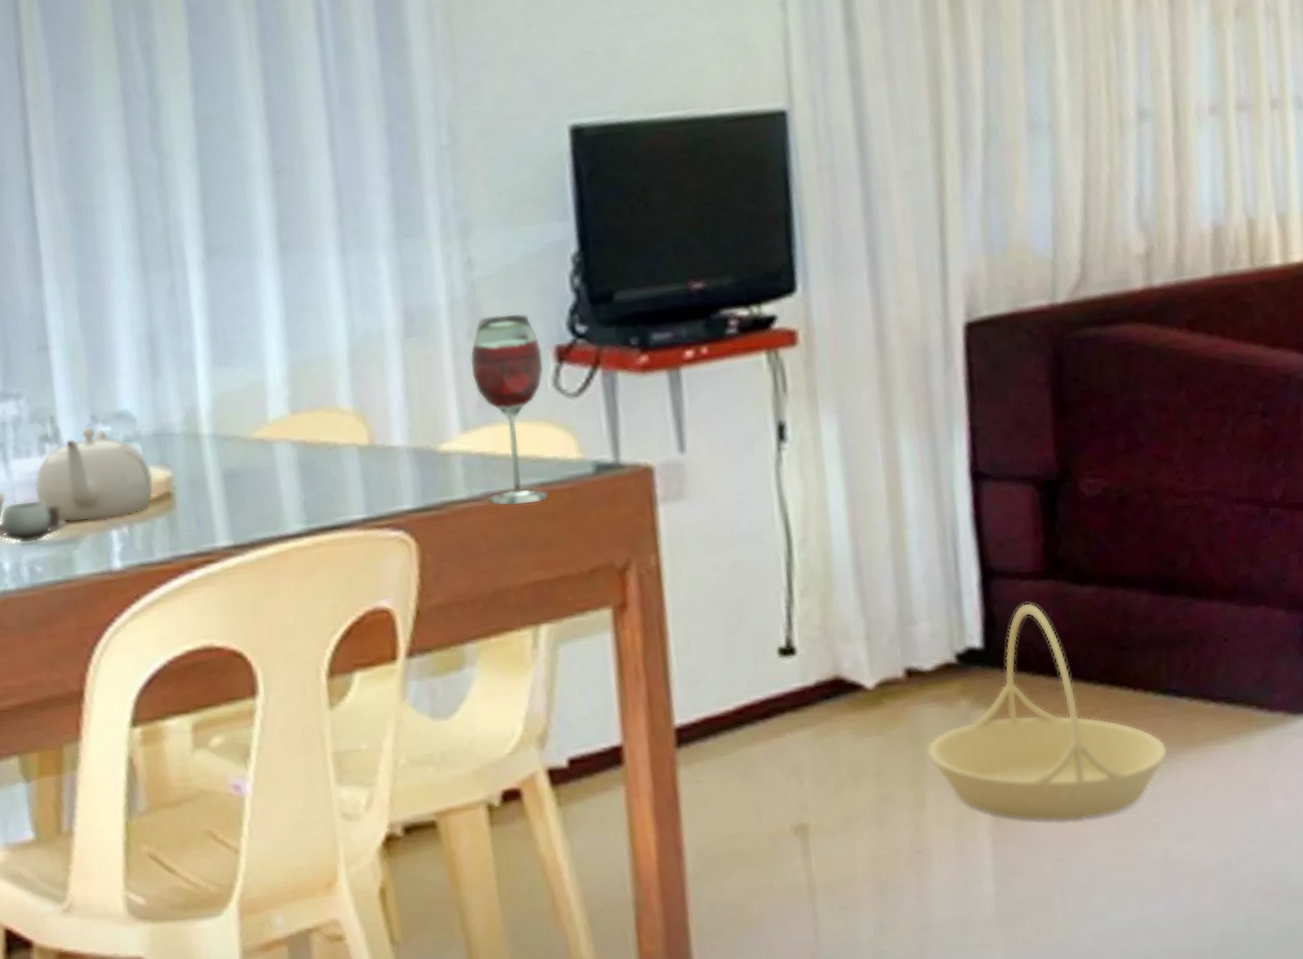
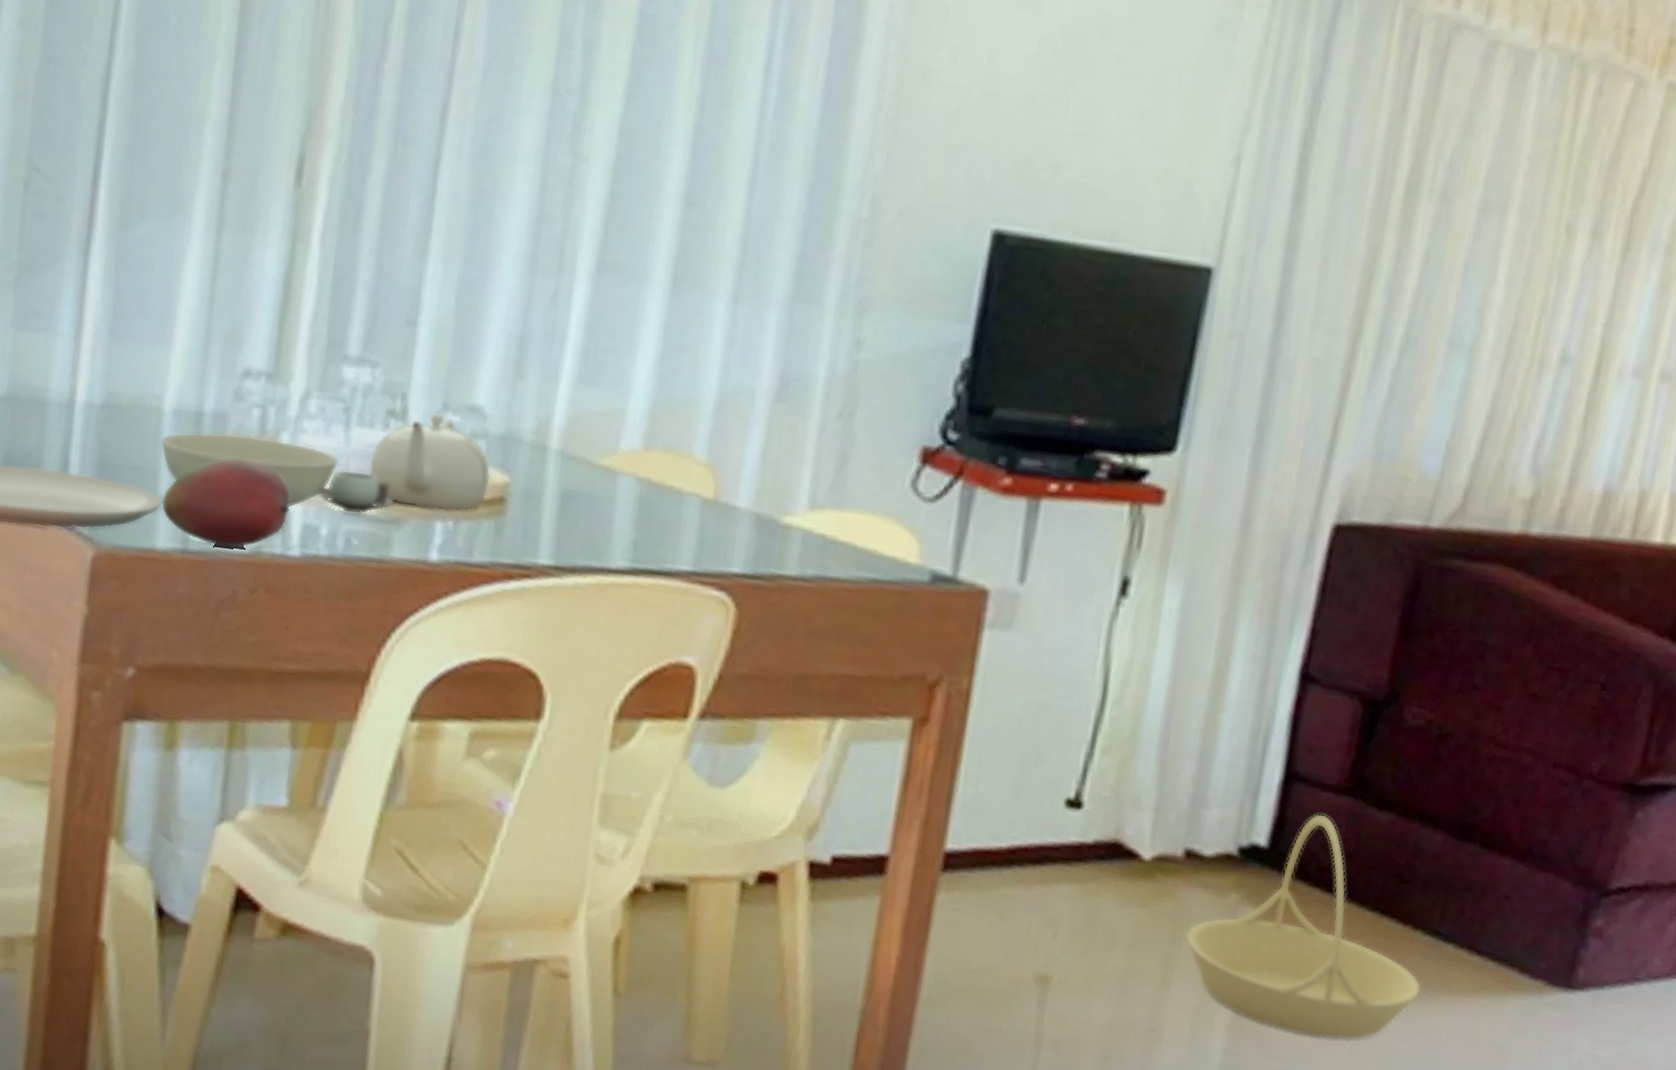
wineglass: present [470,313,549,506] -> none [818,400,909,598]

